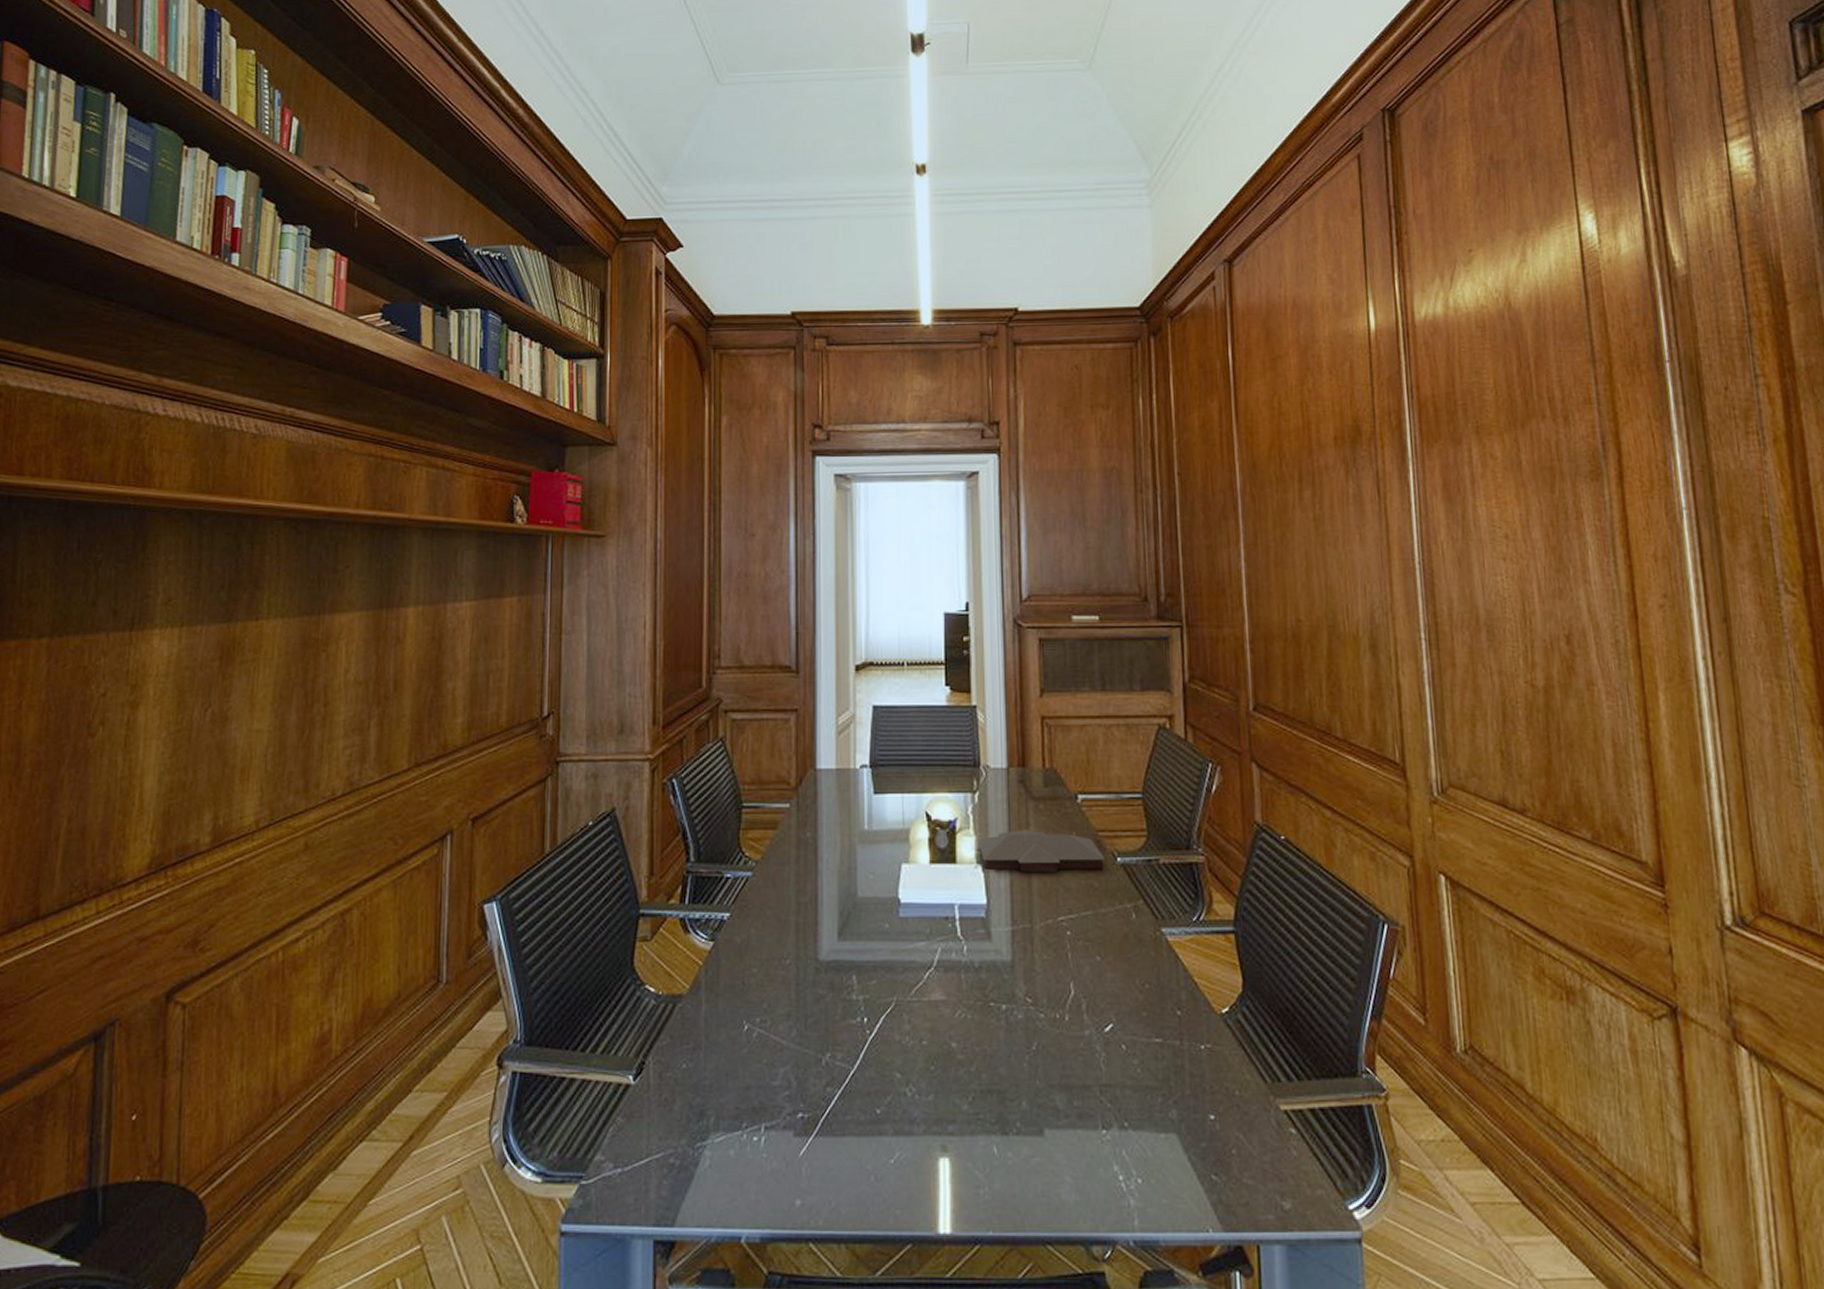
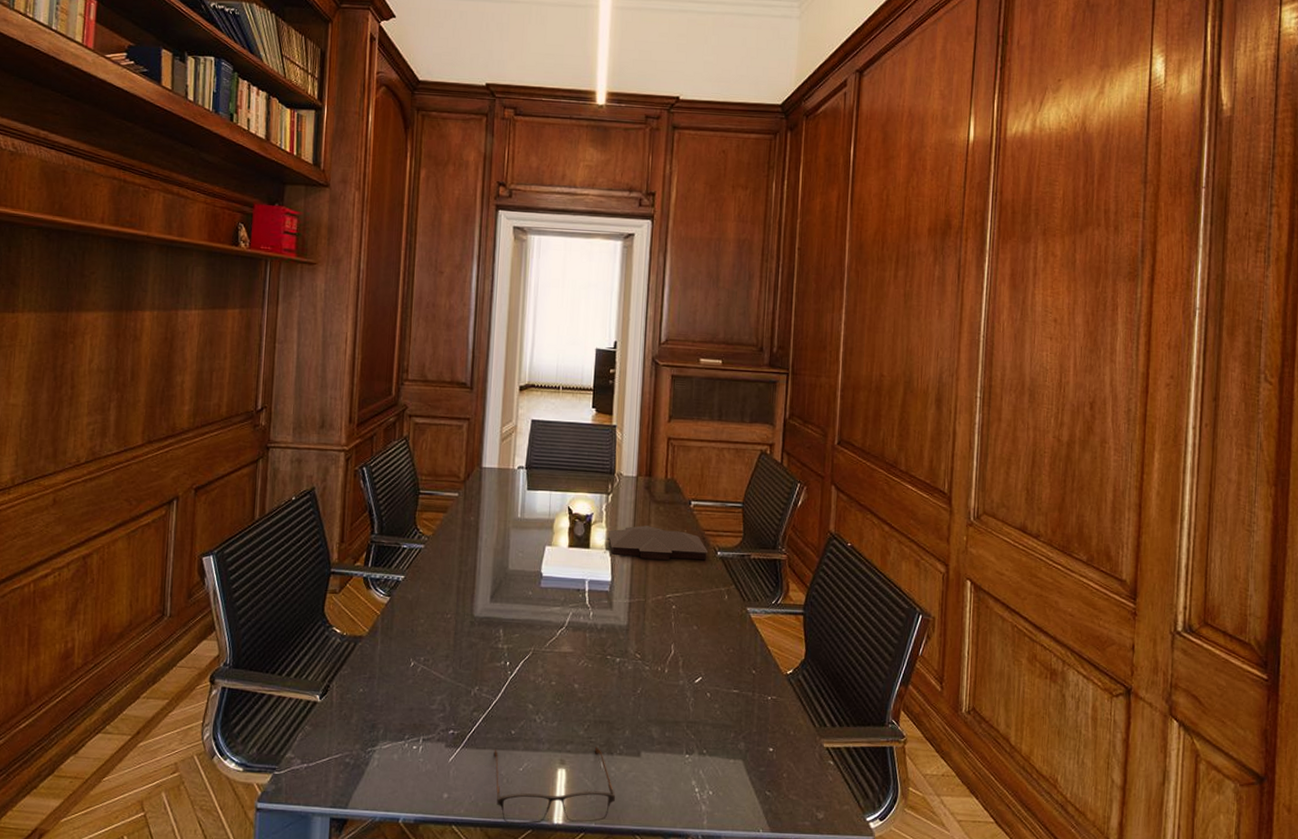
eyeglasses: none [856,1124,1016,1237] -> present [494,746,615,824]

